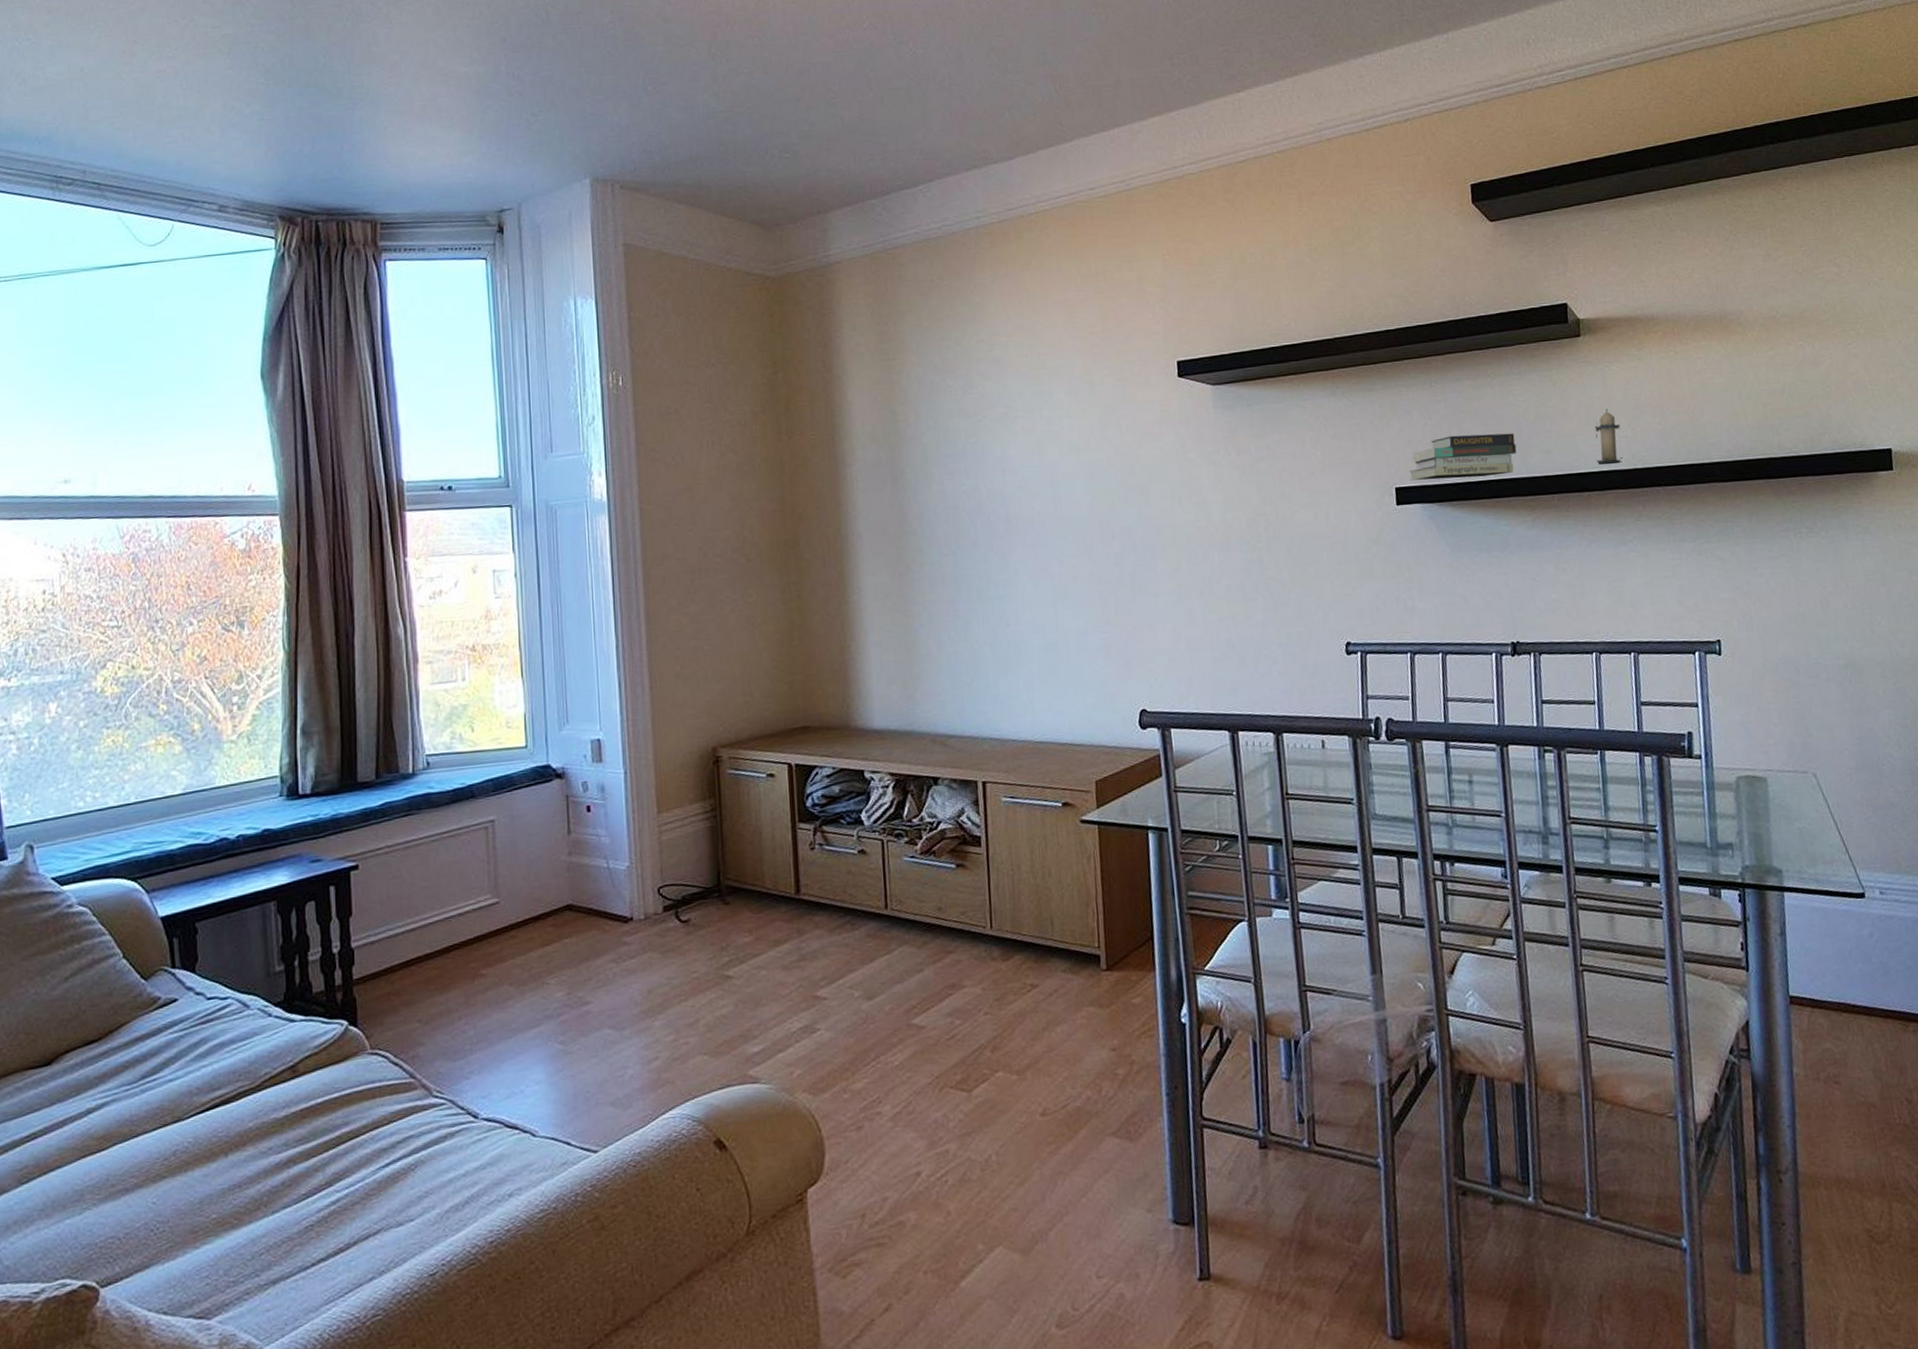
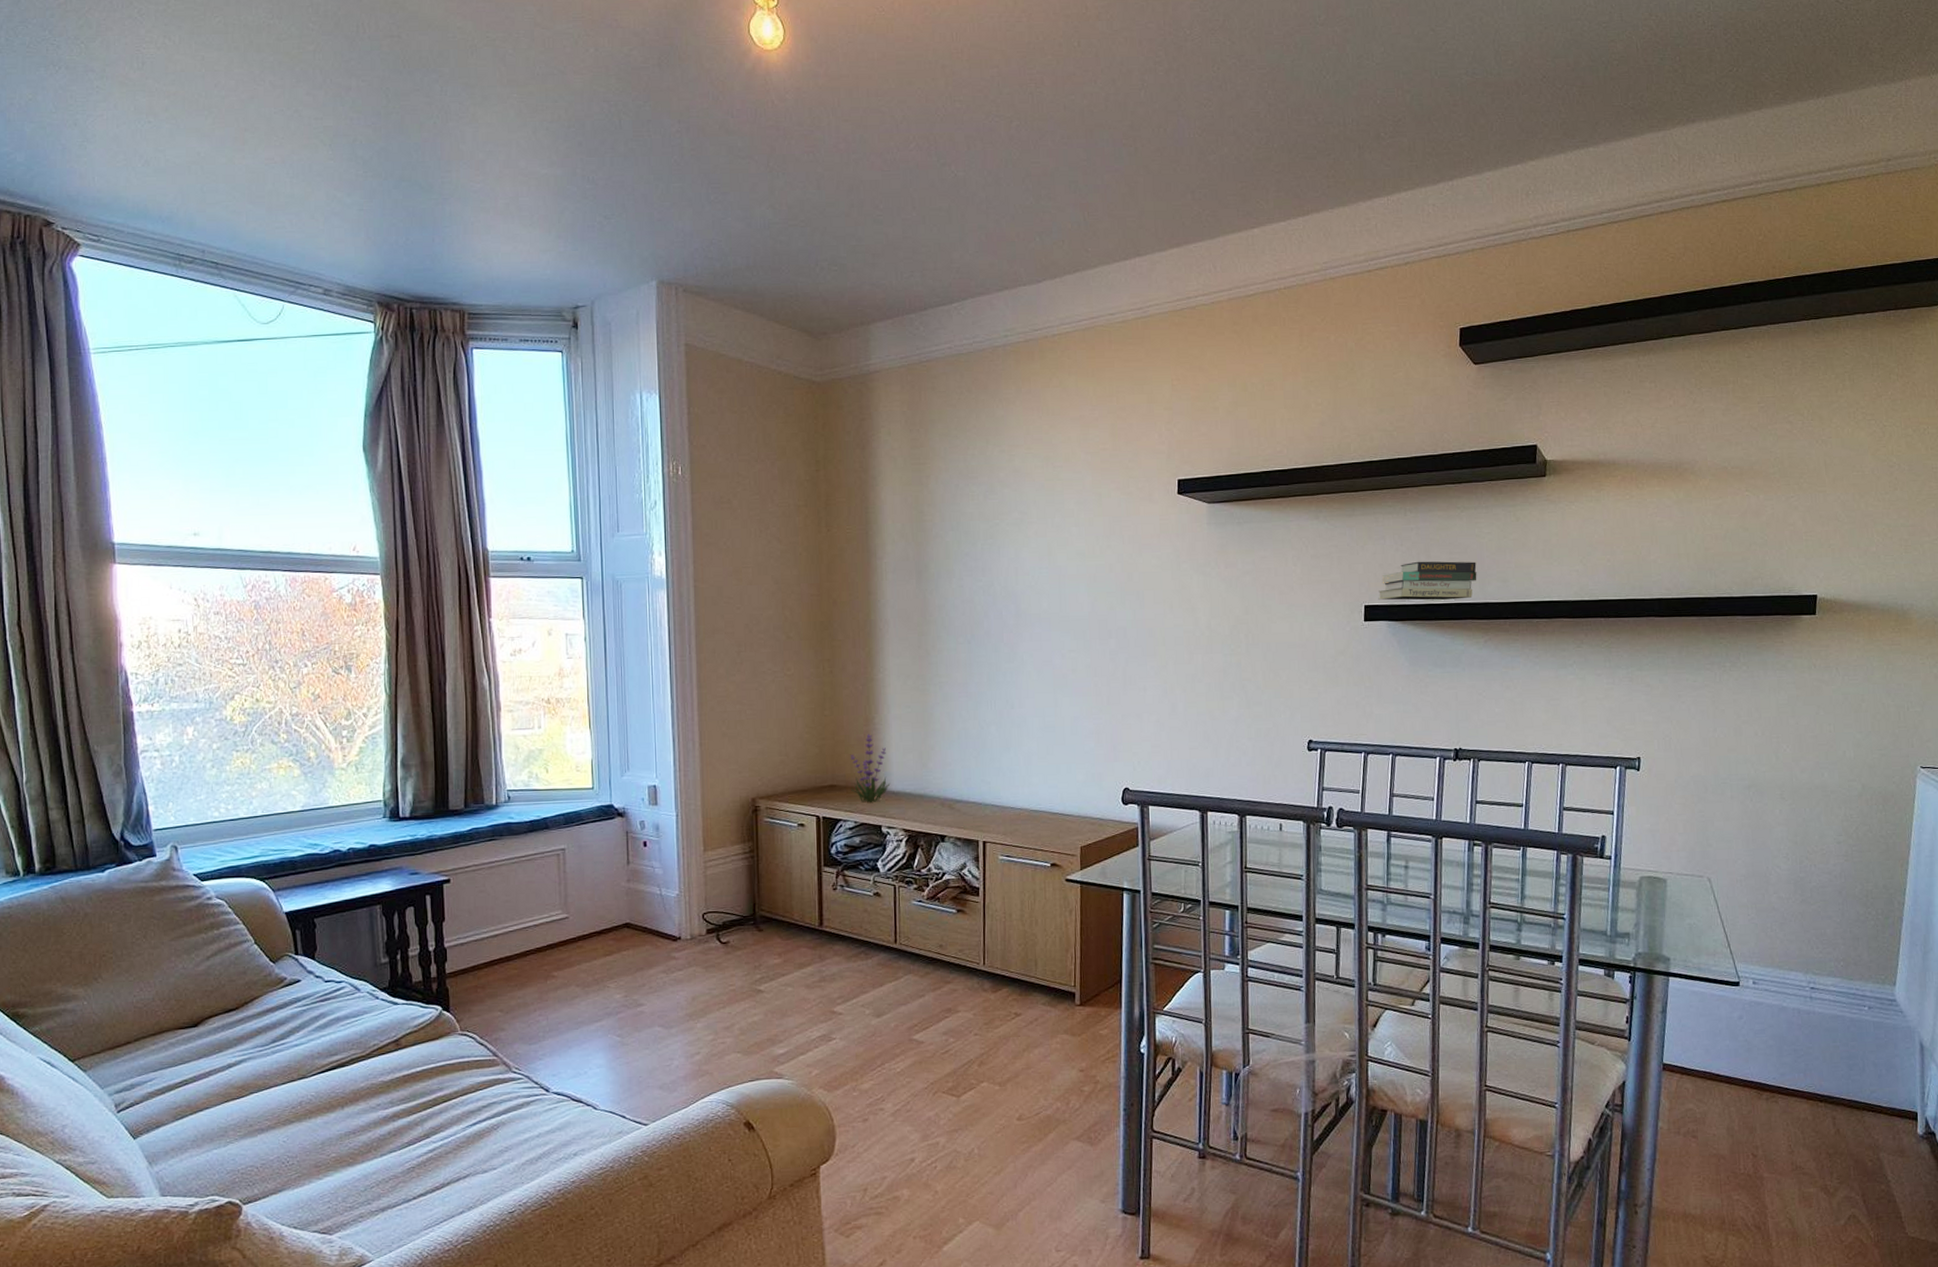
plant: none [824,665,873,745] -> present [850,734,891,804]
candle: present [1594,409,1621,466] -> none [1548,545,1574,596]

